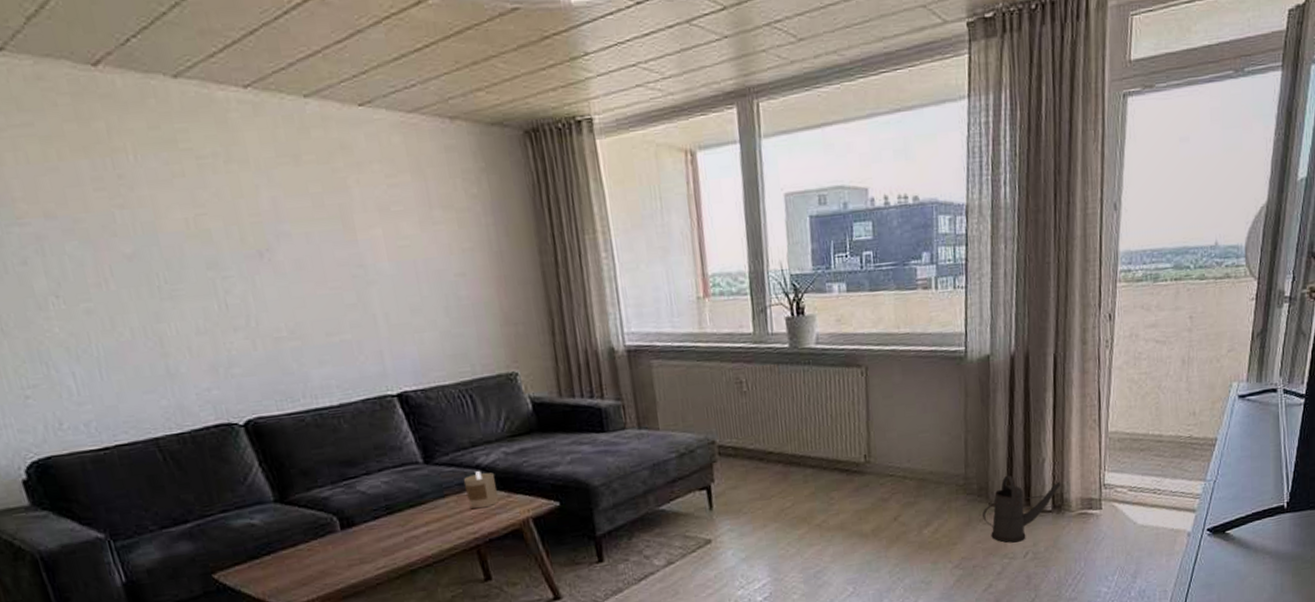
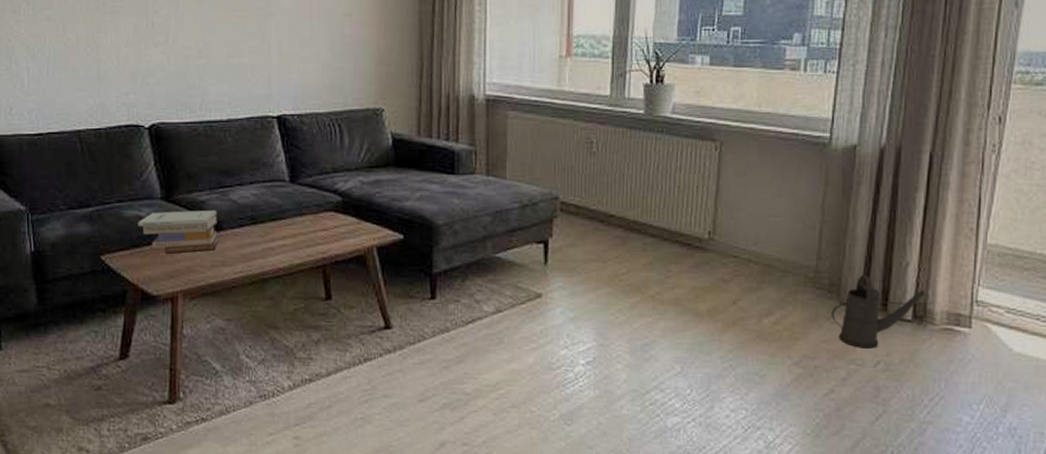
books: none [251,504,352,561] -> present [138,209,218,254]
candle: present [463,471,499,509] -> none [321,196,350,231]

